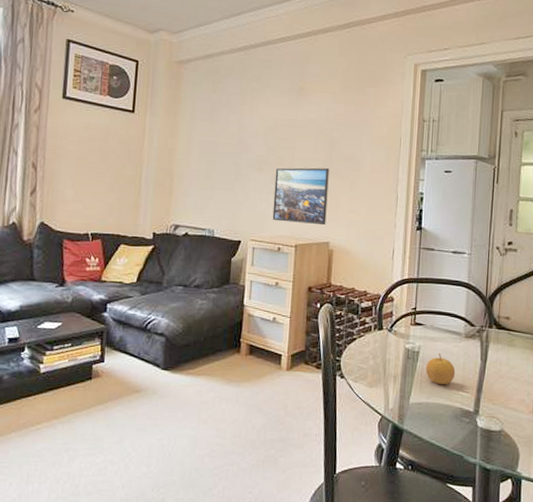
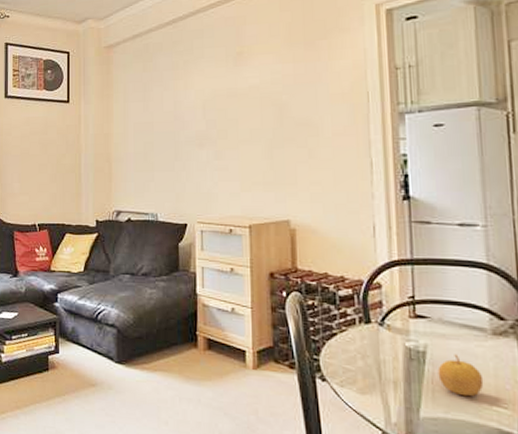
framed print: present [272,167,329,226] -> none [218,137,284,202]

